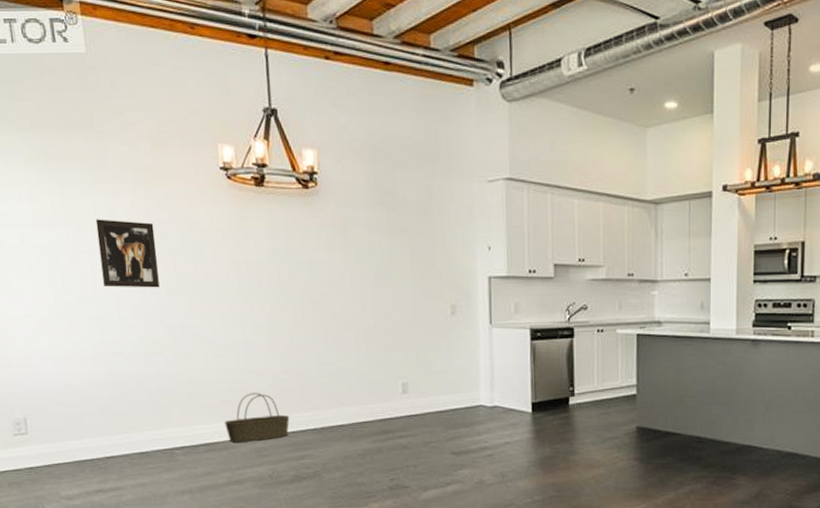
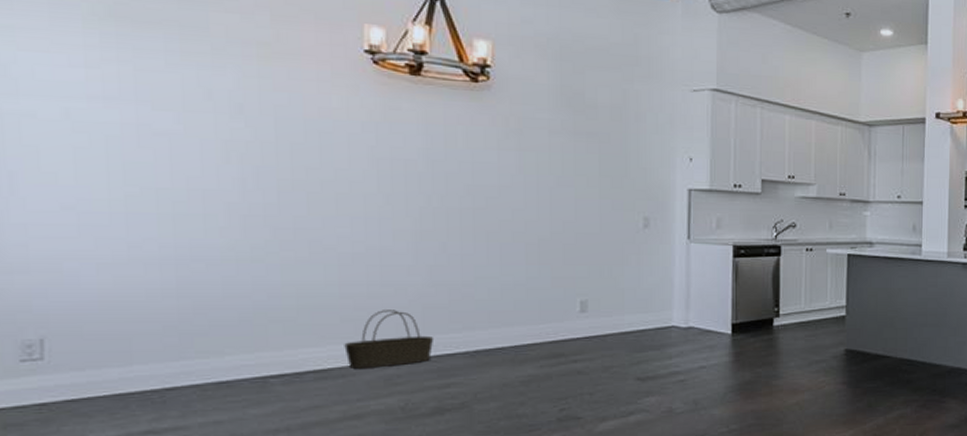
wall art: present [95,219,160,288] -> none [182,96,268,183]

